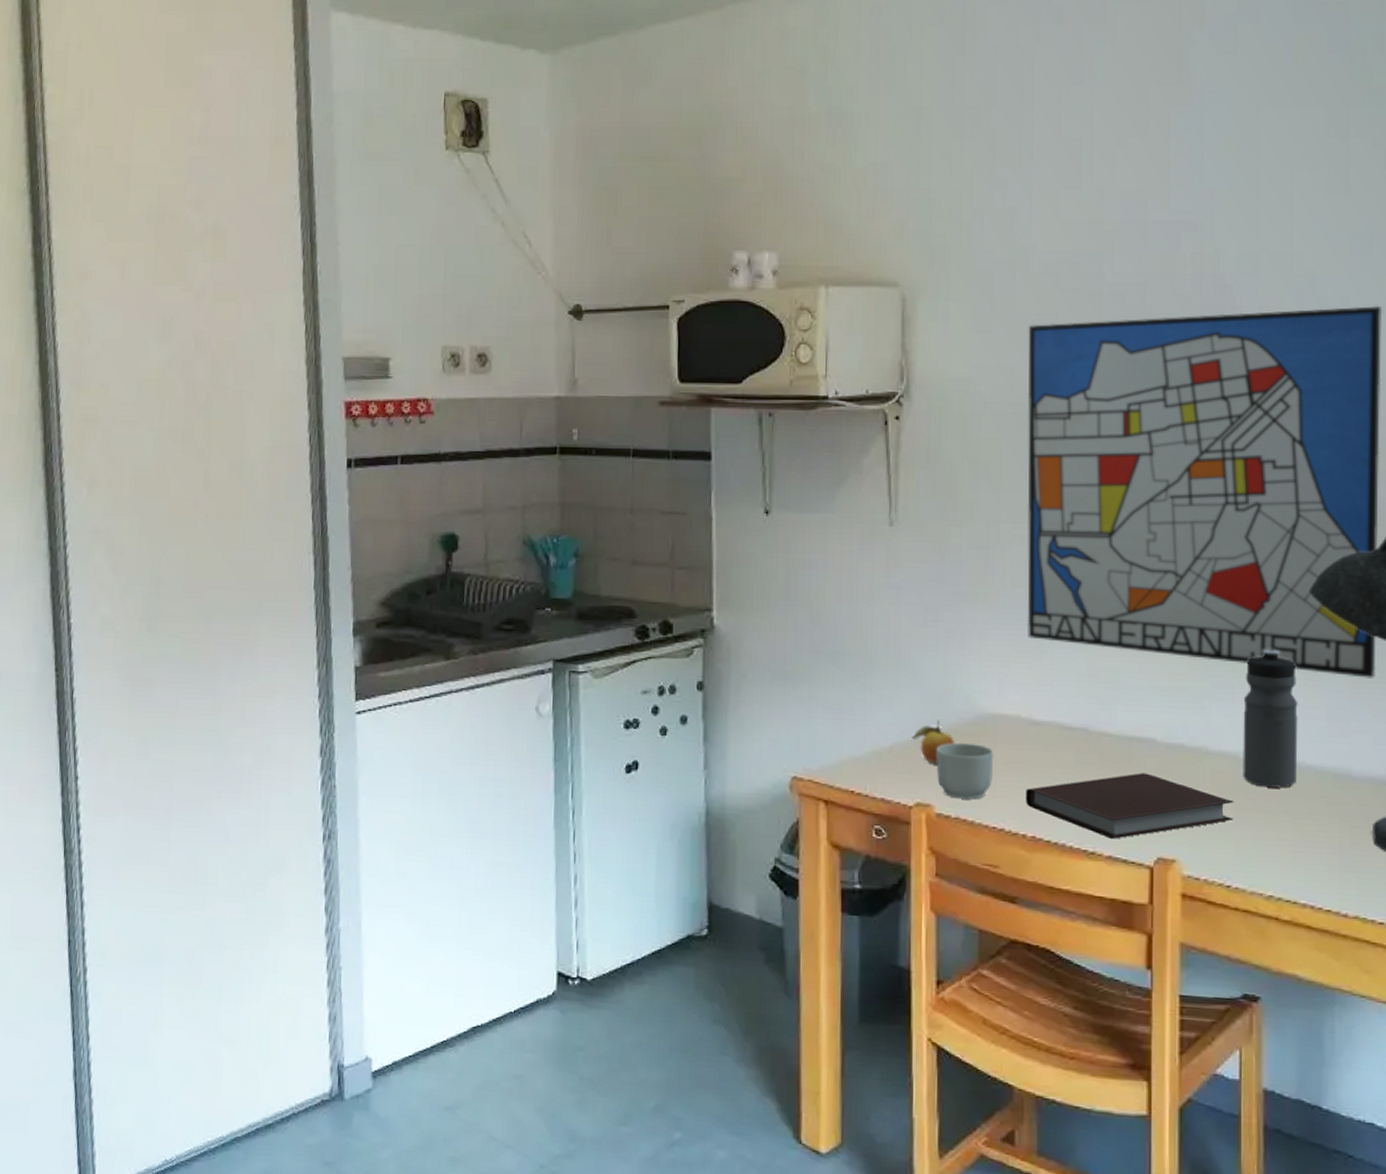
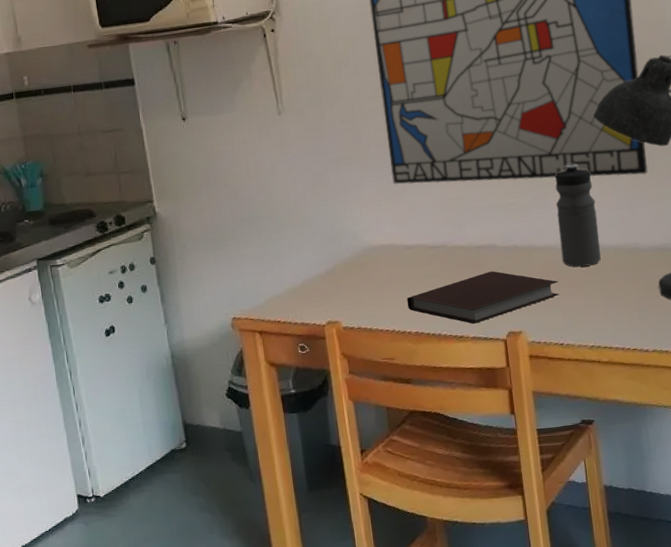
fruit: present [912,719,956,764] -> none [317,256,351,291]
mug: present [936,743,993,800] -> none [337,270,382,314]

